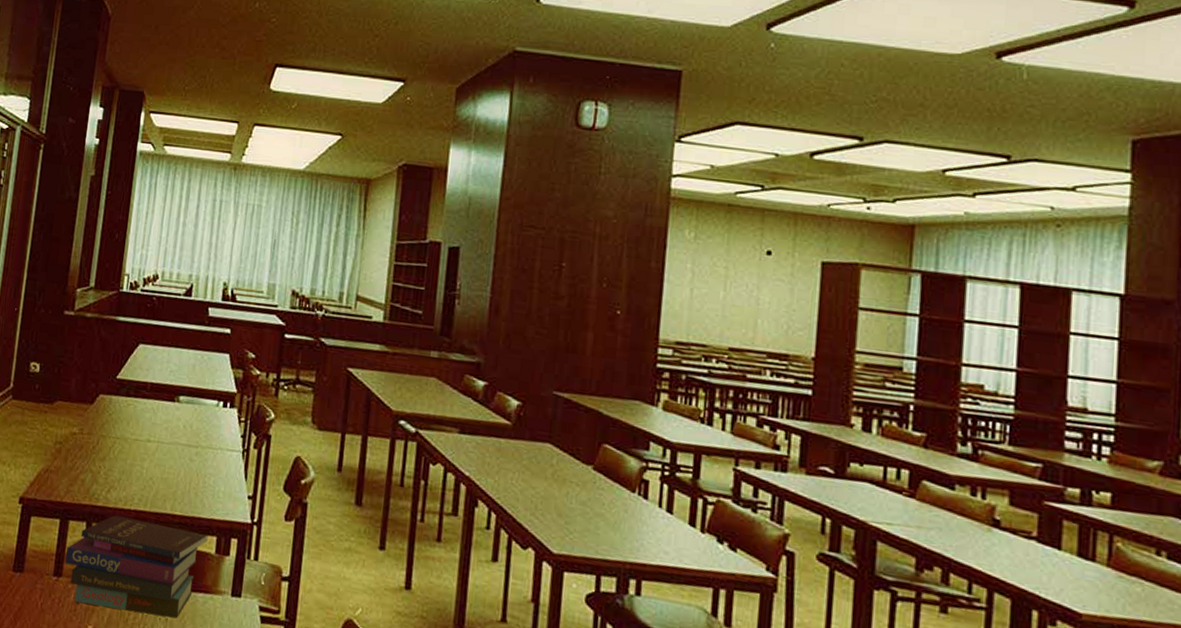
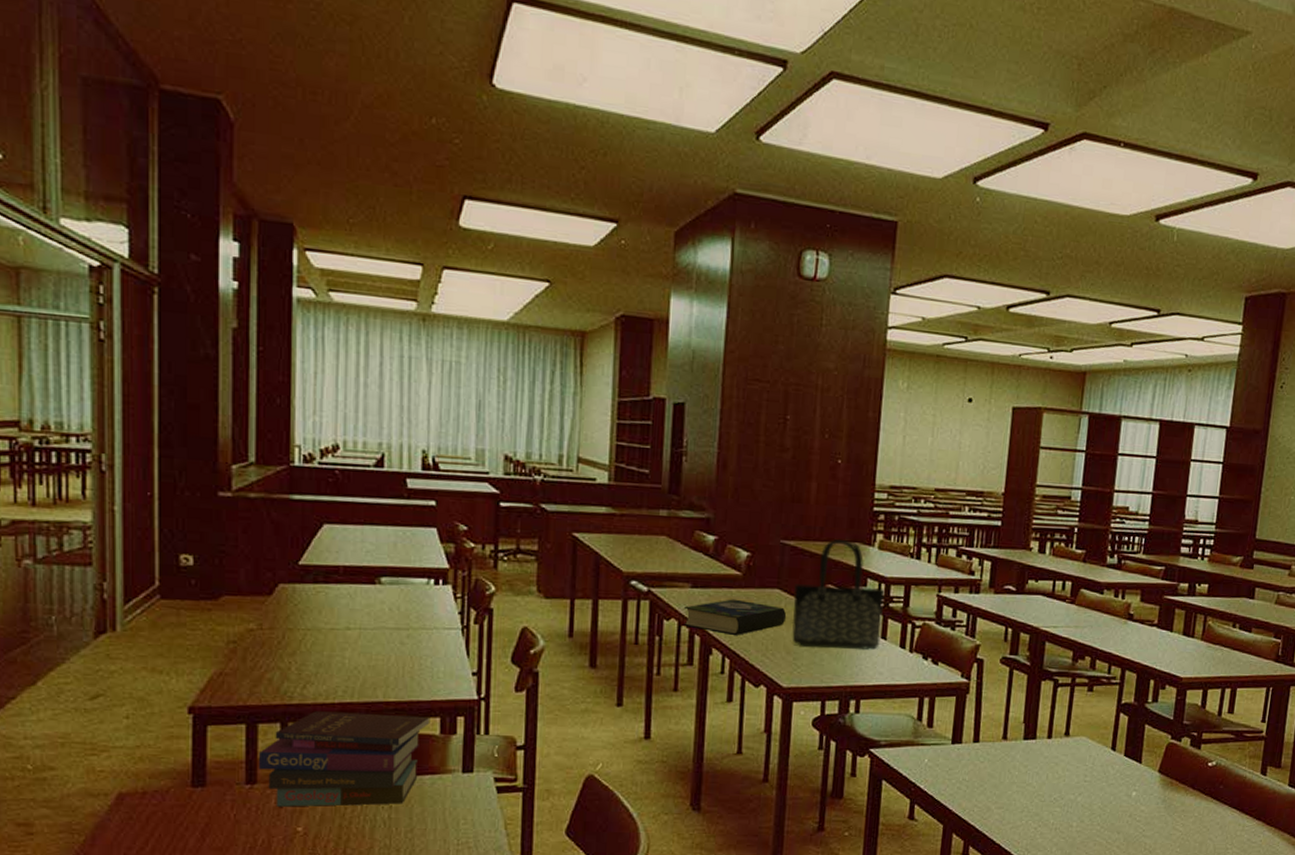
book: none [450,449,559,489] -> present [683,599,787,635]
tote bag: none [564,394,672,523] -> present [792,538,886,649]

